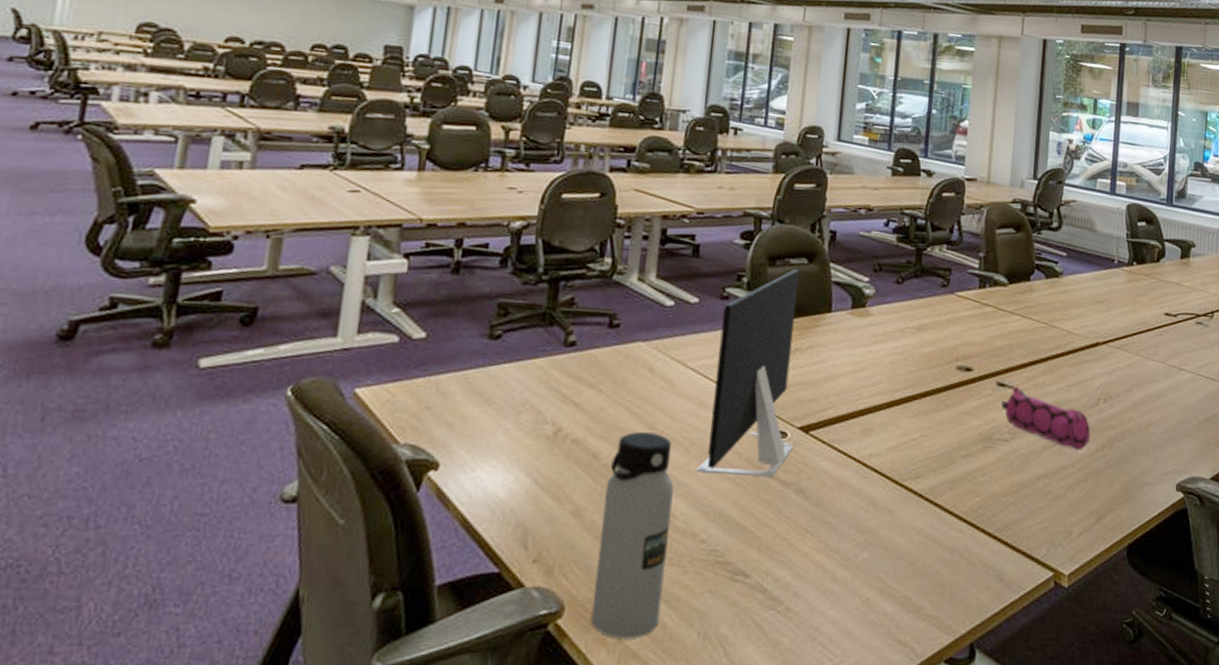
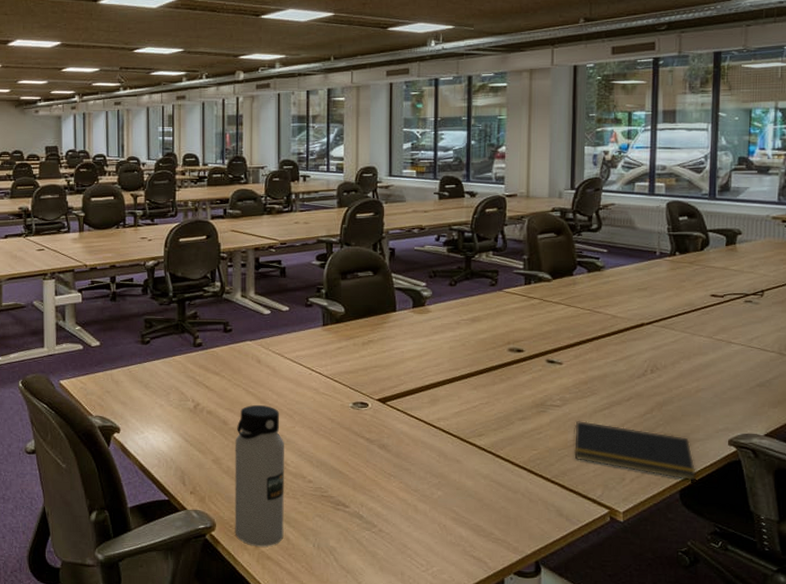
monitor: present [696,268,799,477] -> none [300,279,374,436]
pencil case: present [1001,385,1091,450] -> none [552,362,639,413]
notepad: none [1020,460,1144,534] -> present [574,421,696,481]

